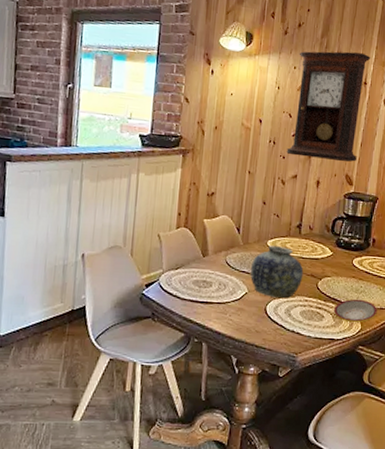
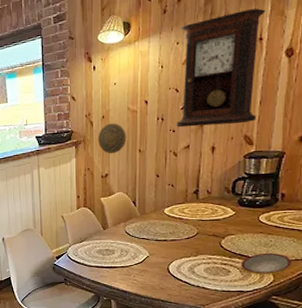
decorative plate: none [207,136,238,171] -> present [97,123,127,154]
vase: present [251,245,304,299] -> none [150,212,205,259]

